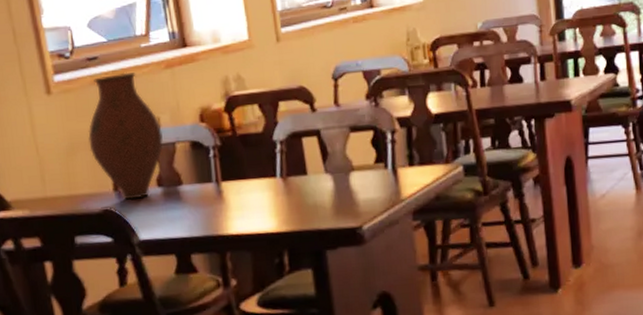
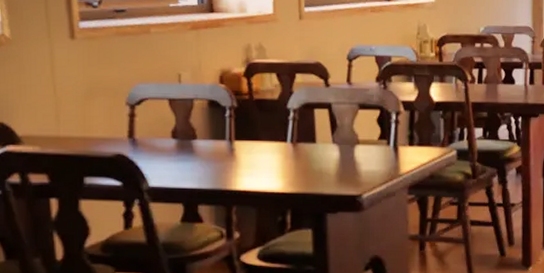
vase: present [88,72,163,200] -> none [108,28,182,148]

